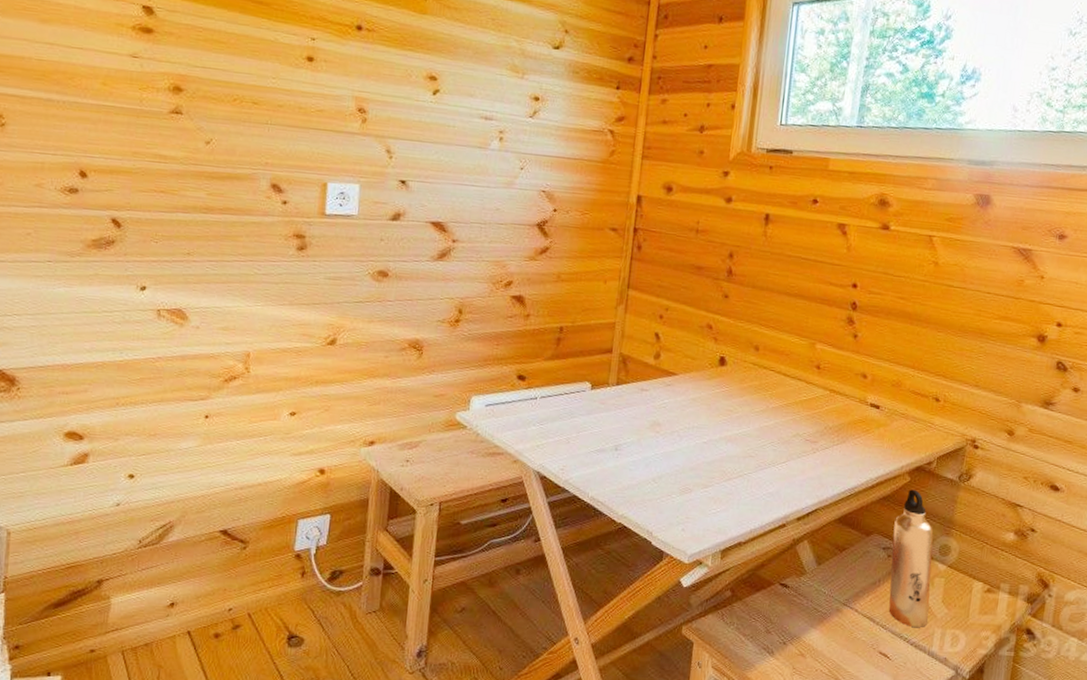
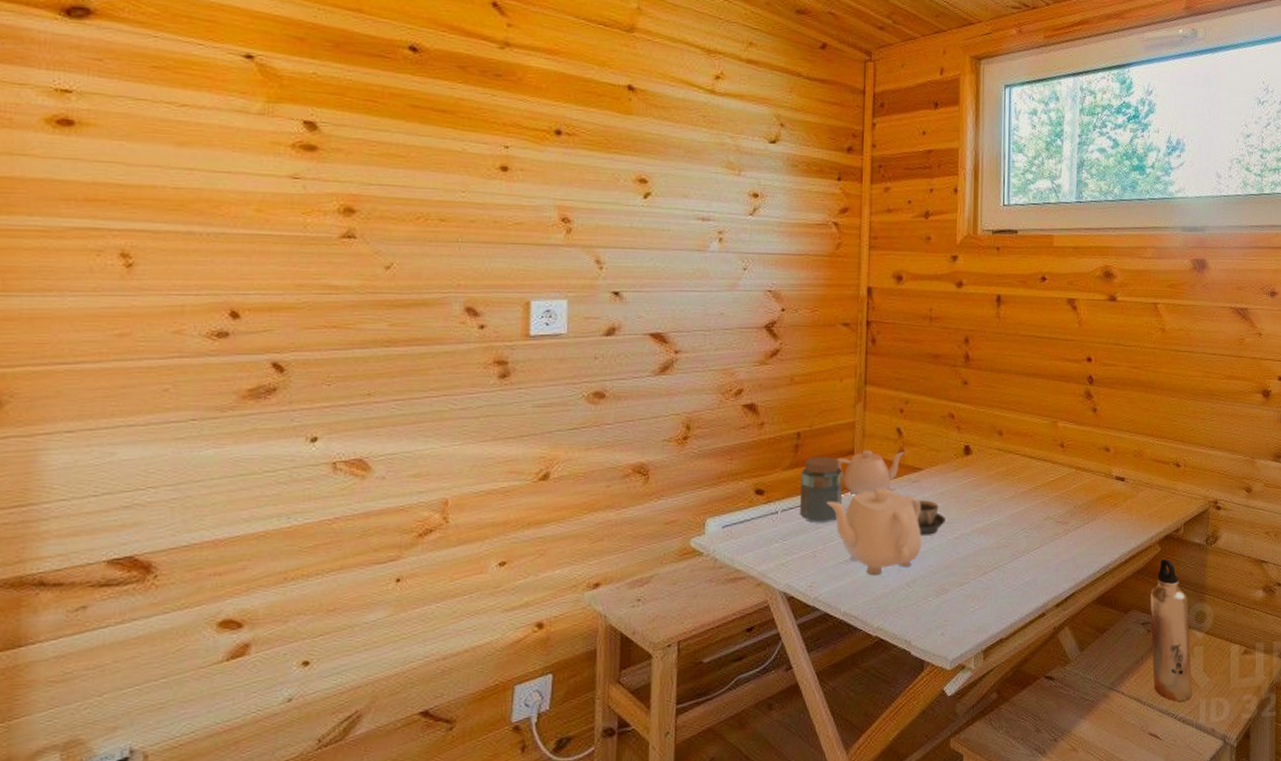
peanut butter: none [557,351,600,414] -> present [800,456,843,524]
teapot: none [582,386,673,468] -> present [826,487,922,576]
teapot: none [594,350,662,392] -> present [836,450,905,496]
cup: none [663,403,695,437] -> present [911,500,945,535]

